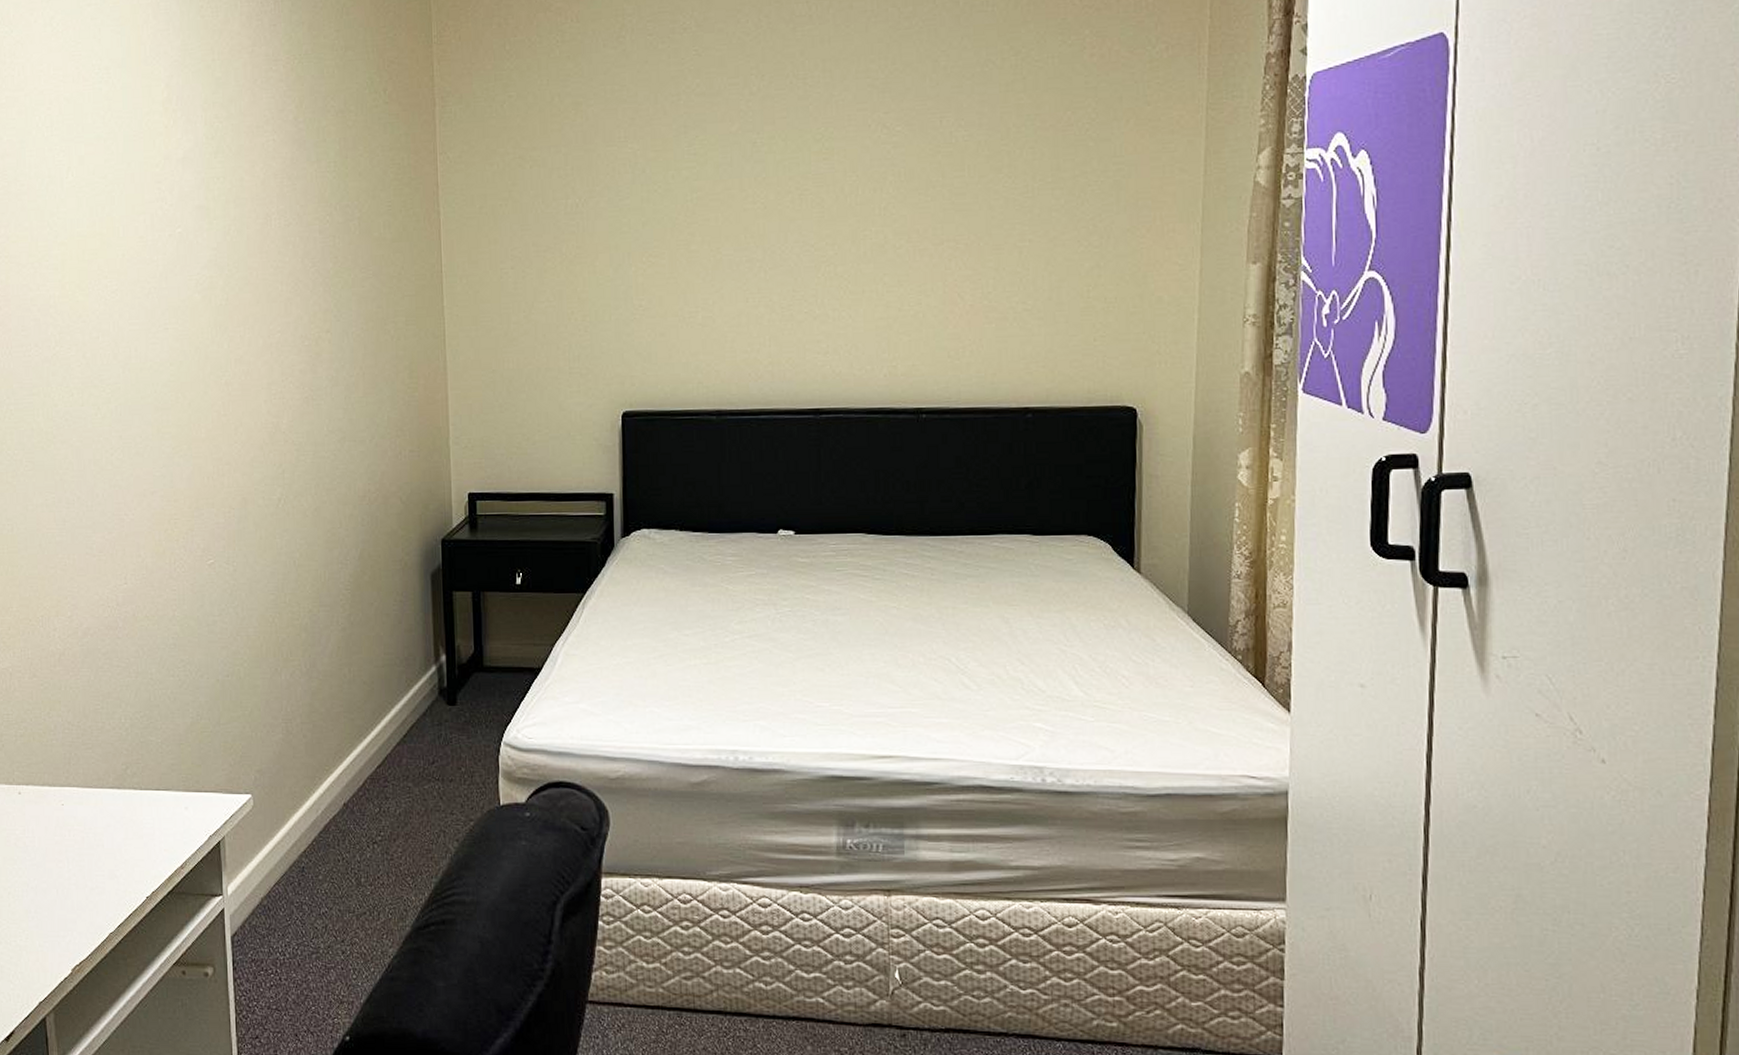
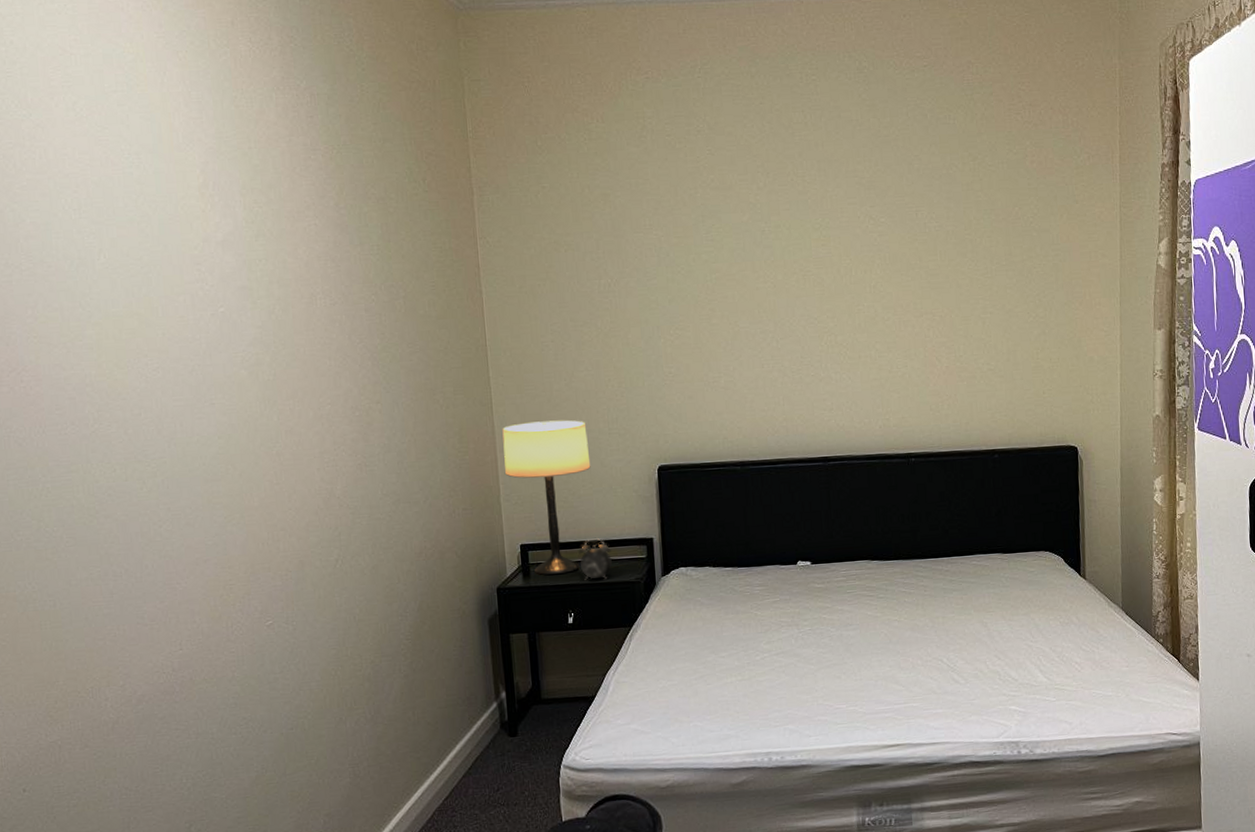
table lamp: none [454,356,548,529] -> present [502,420,591,576]
alarm clock: none [530,491,568,538] -> present [578,538,613,580]

